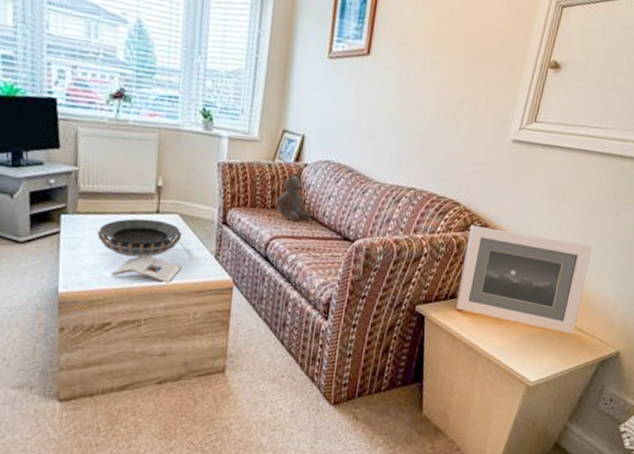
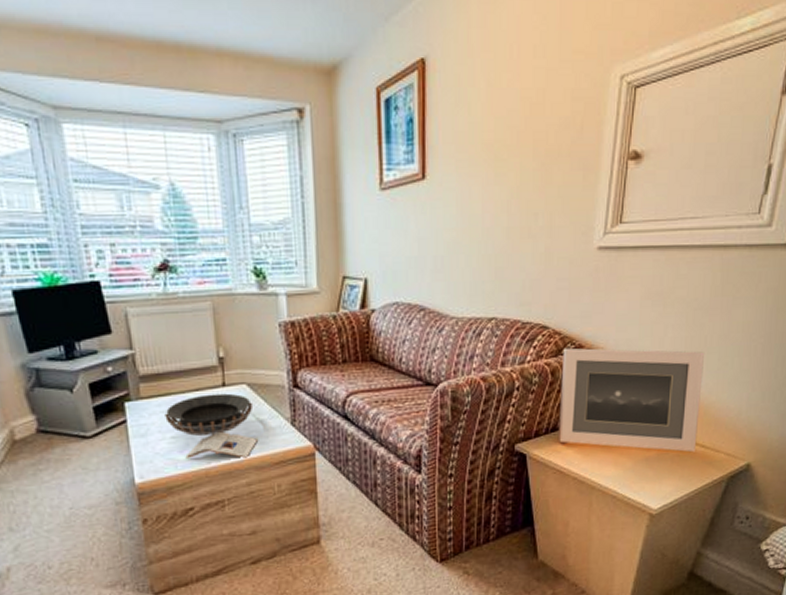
stuffed animal: present [275,172,311,223] -> none [346,321,387,375]

